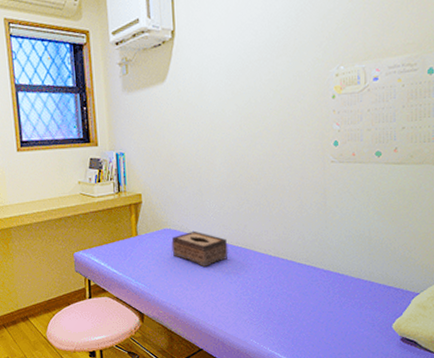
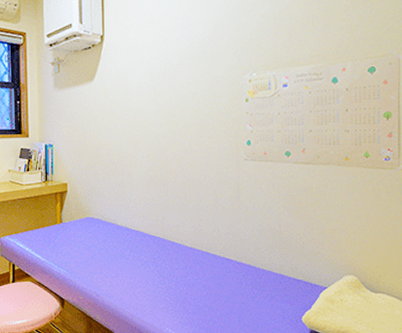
tissue box: present [171,230,228,266] -> none [93,220,147,255]

